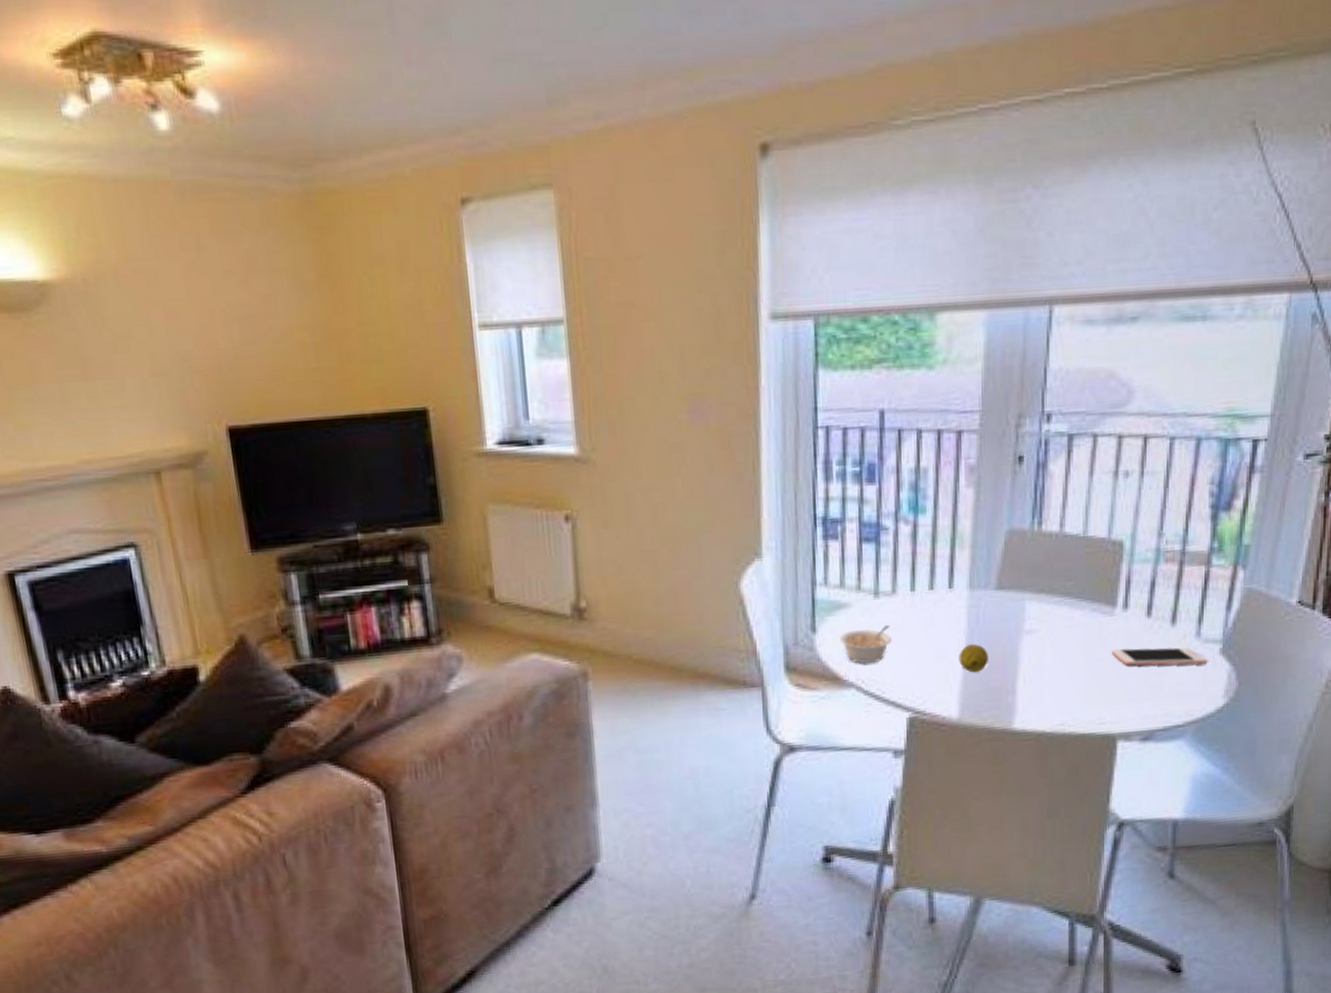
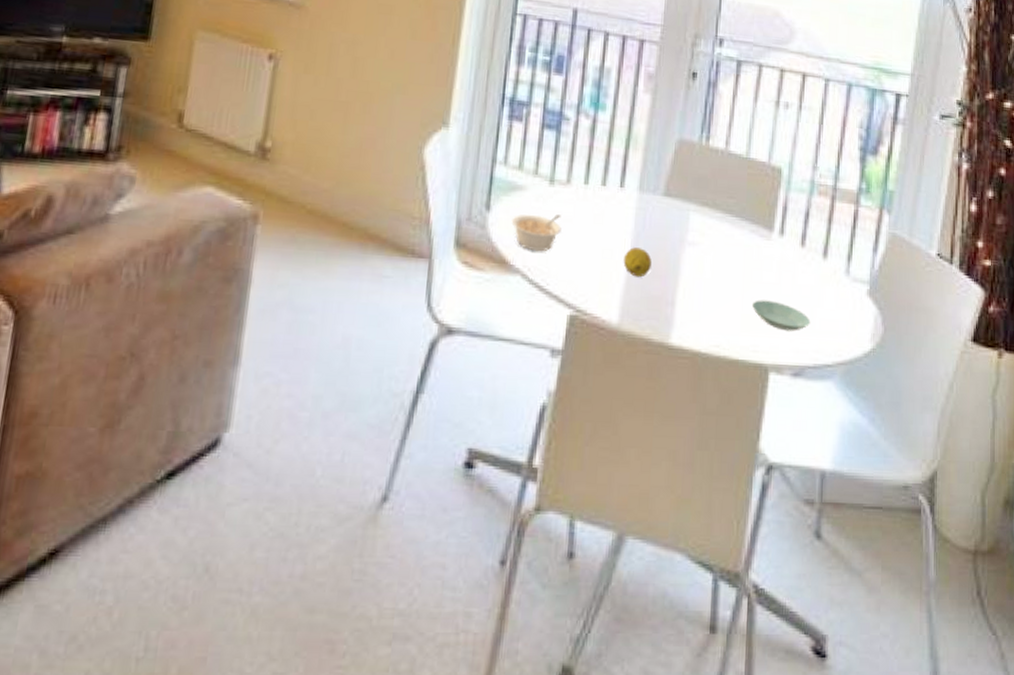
saucer: none [1097,673,1160,700] -> present [752,300,811,331]
cell phone: present [1112,647,1208,666] -> none [767,274,856,305]

